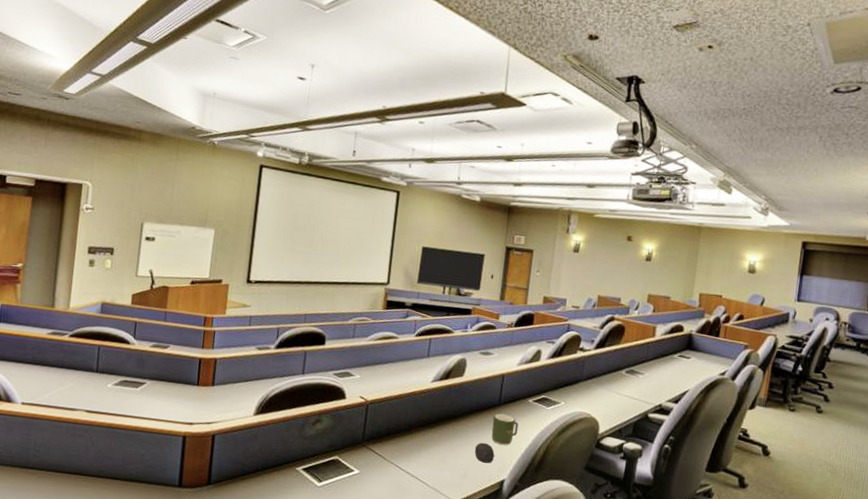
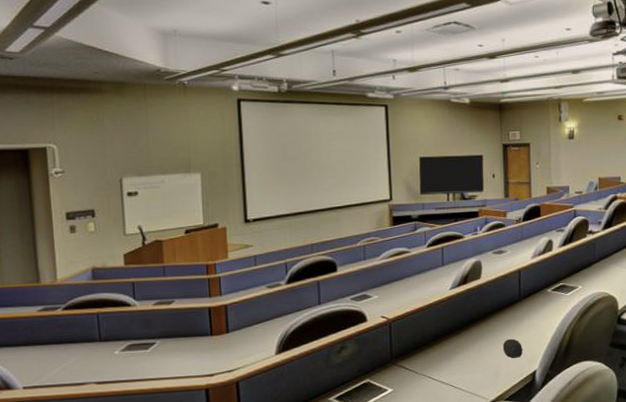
mug: present [491,413,519,445] -> none [516,307,542,338]

